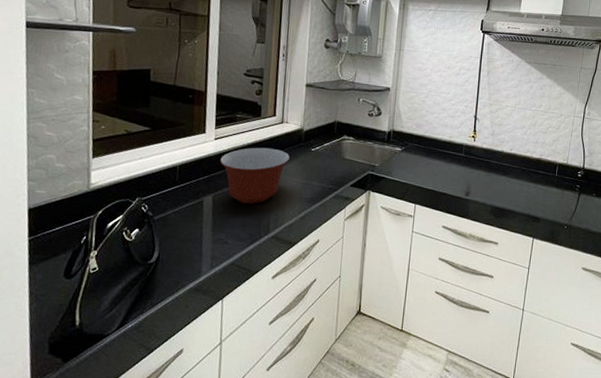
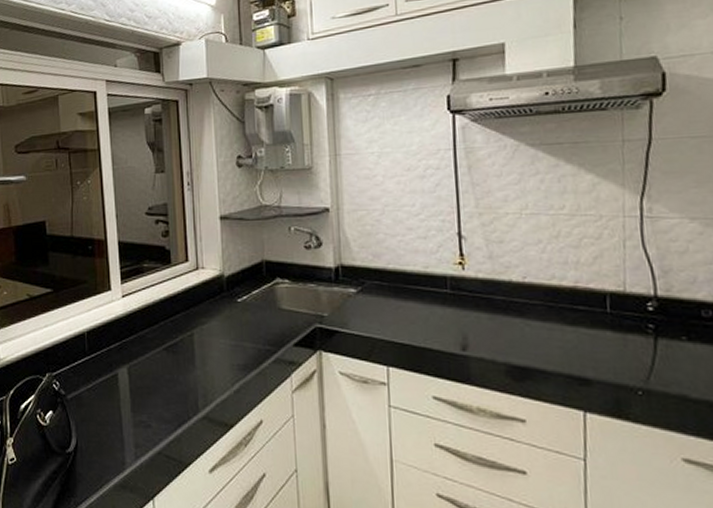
mixing bowl: present [220,147,291,204] -> none [131,302,213,375]

